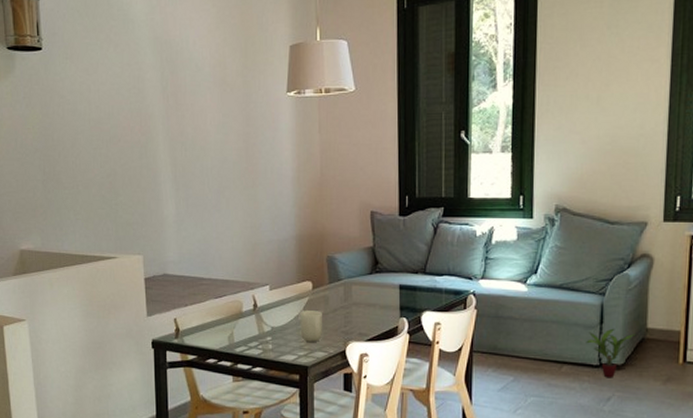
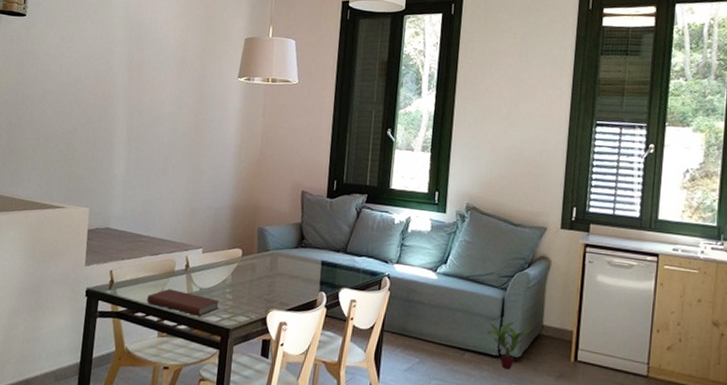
book: none [217,331,295,356] -> present [147,289,220,316]
cup: present [300,311,323,342] -> none [226,276,249,306]

